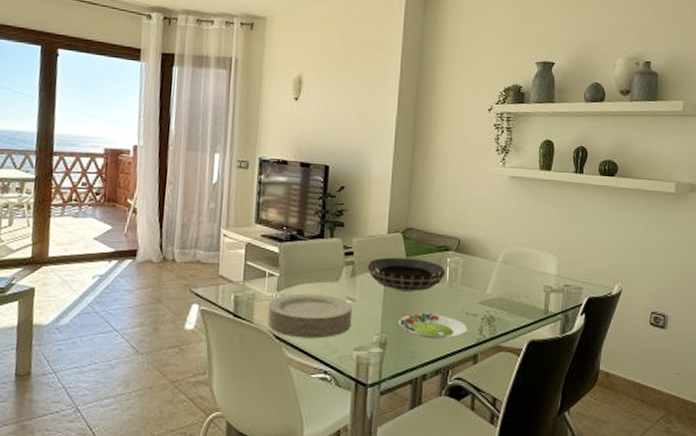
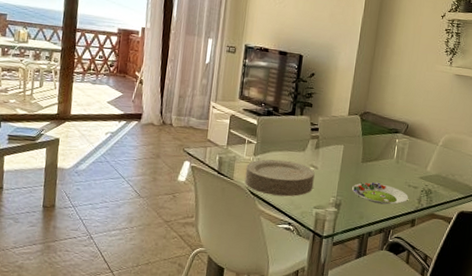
decorative bowl: present [367,257,446,292] -> none [329,135,394,165]

